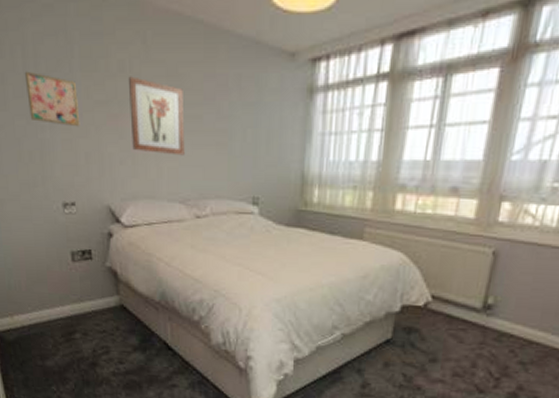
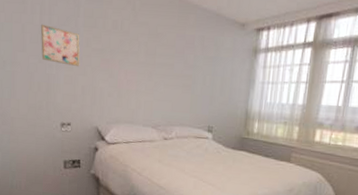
wall art: present [128,76,185,156] -> none [119,32,160,93]

